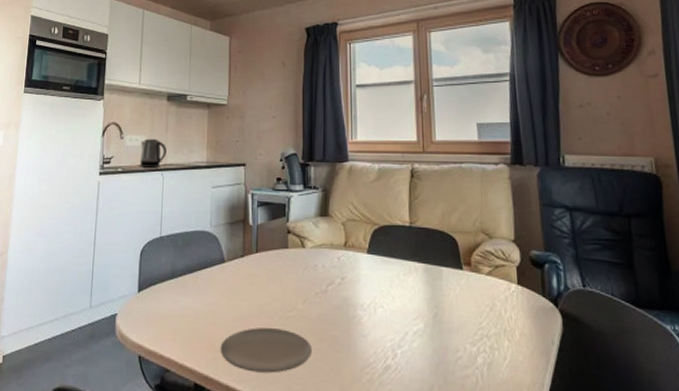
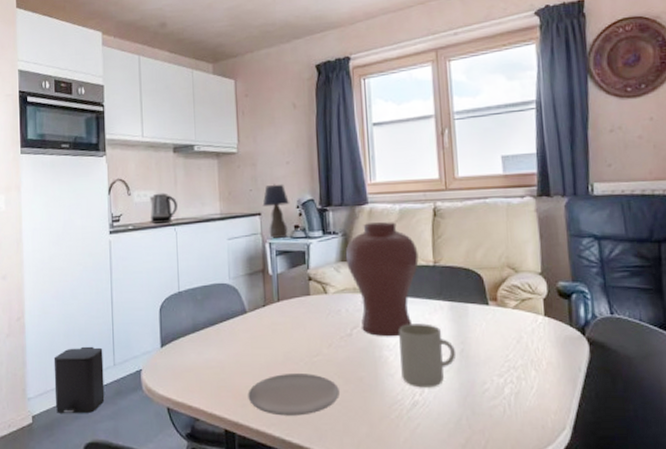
pedal bin: none [27,286,81,356] -> present [53,346,105,413]
table lamp: none [247,137,274,189] -> present [262,184,290,238]
vase: none [324,180,395,295] -> present [345,222,419,336]
cup: none [373,284,430,352] -> present [399,323,457,388]

